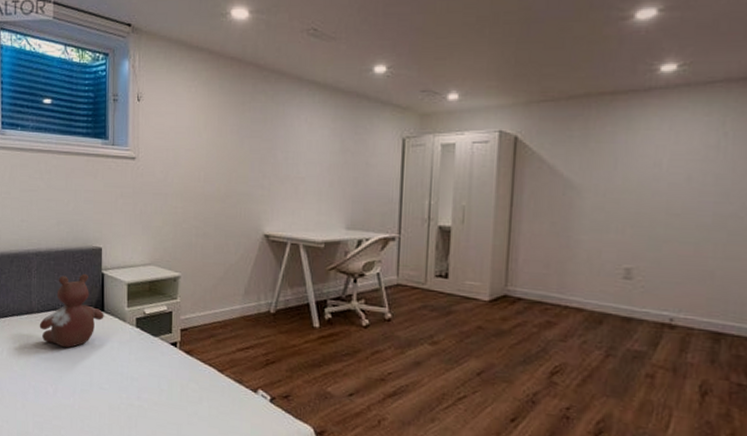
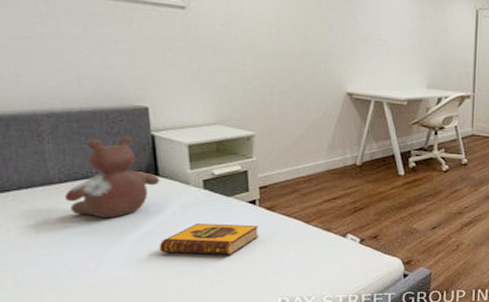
hardback book: none [98,360,177,397] -> present [159,223,259,255]

